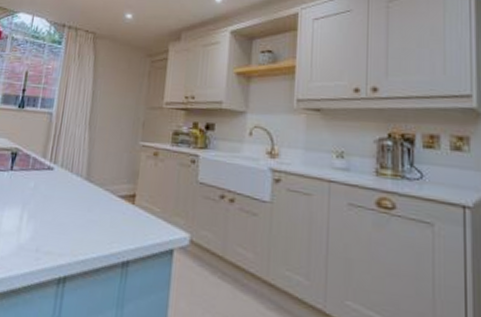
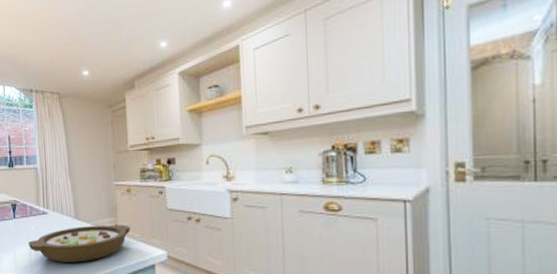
bowl: none [22,190,152,236] -> present [29,224,131,262]

